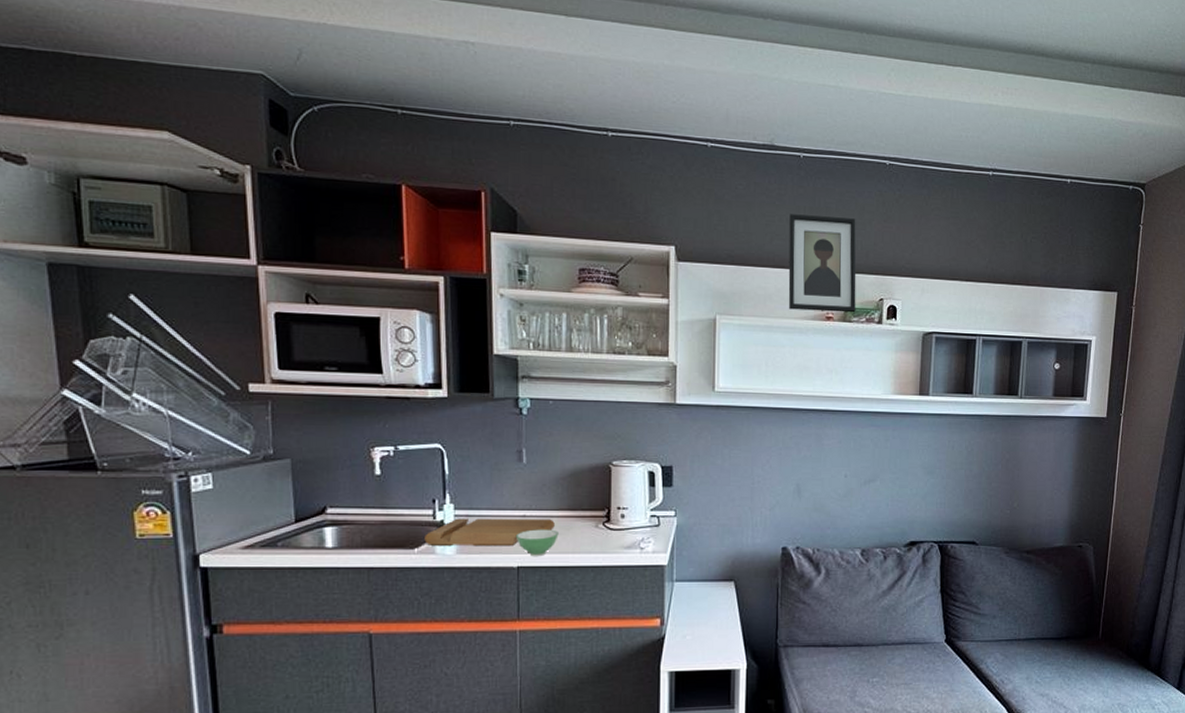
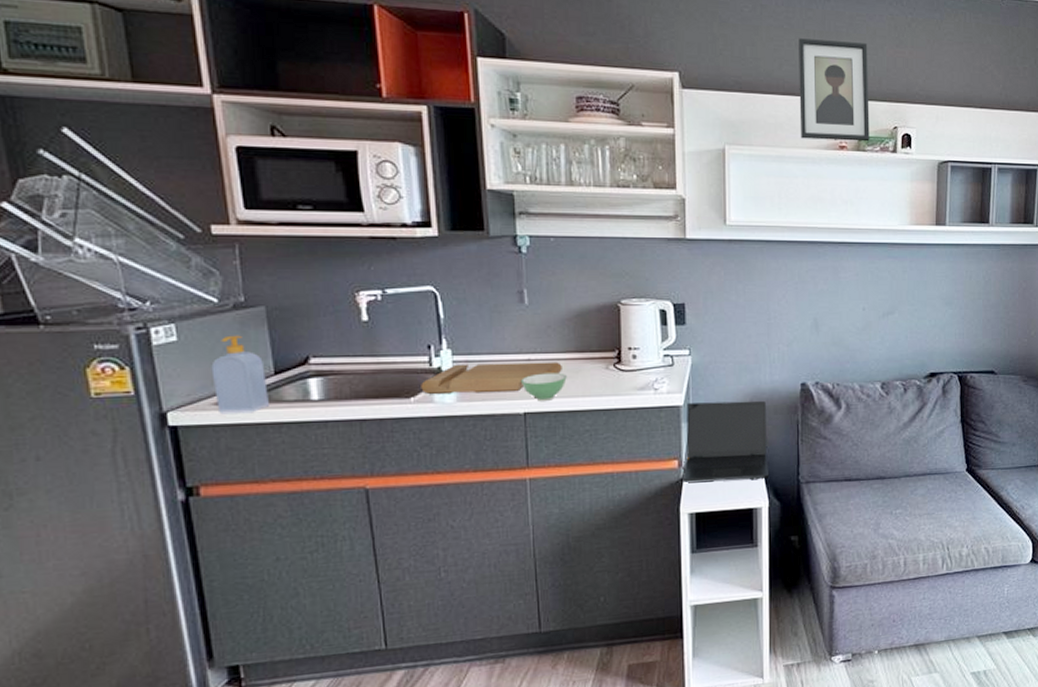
soap bottle: none [240,485,289,558] -> present [211,335,269,415]
laptop: none [664,563,748,642] -> present [682,400,770,483]

